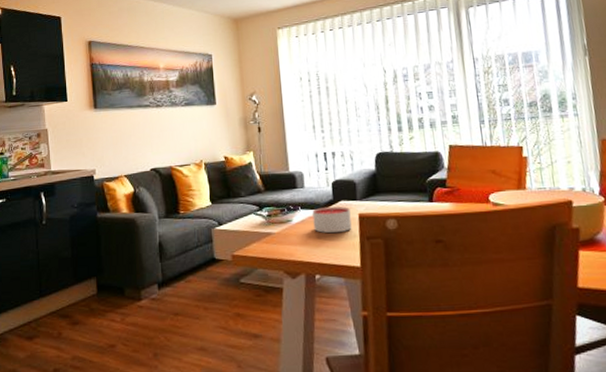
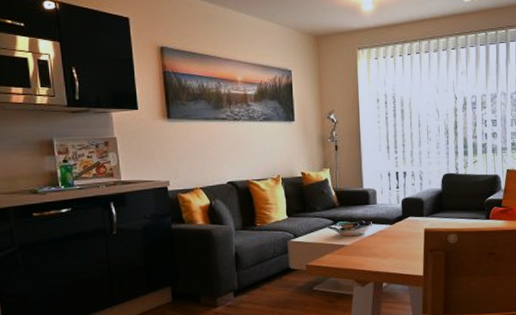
candle: present [312,206,352,234] -> none [383,221,418,246]

